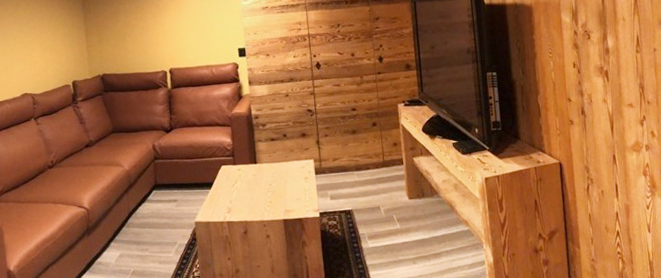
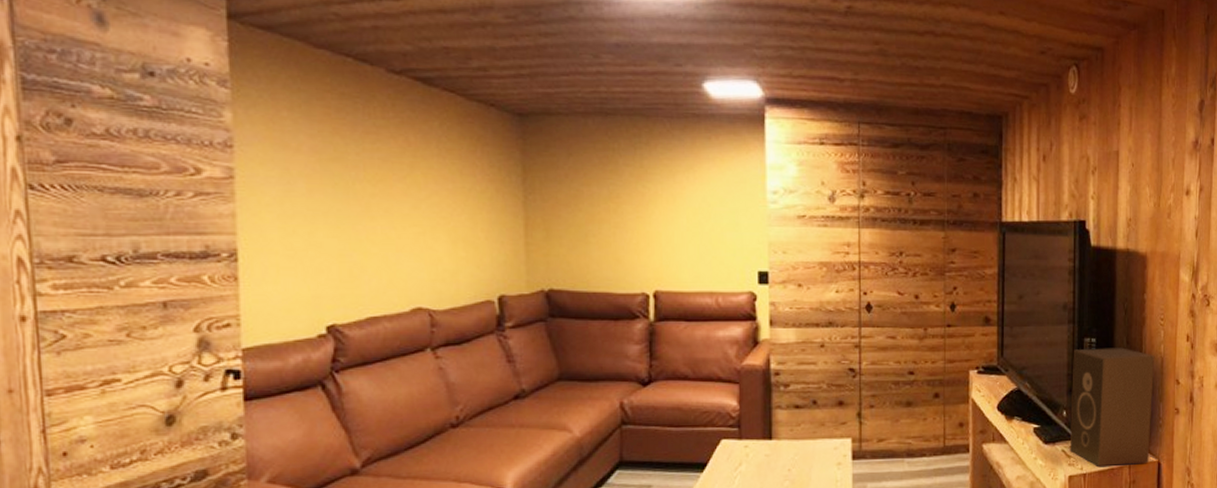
speaker: none [479,77,551,170] -> present [1069,347,1155,468]

